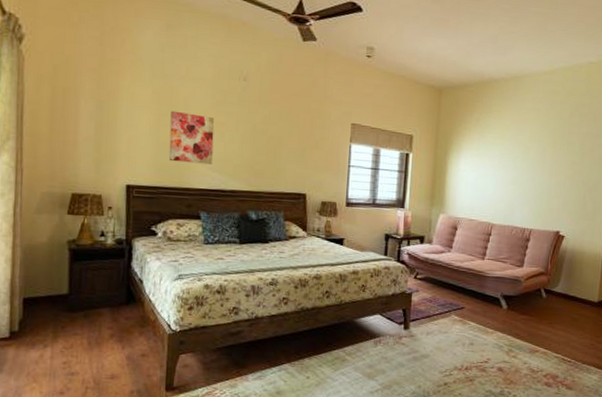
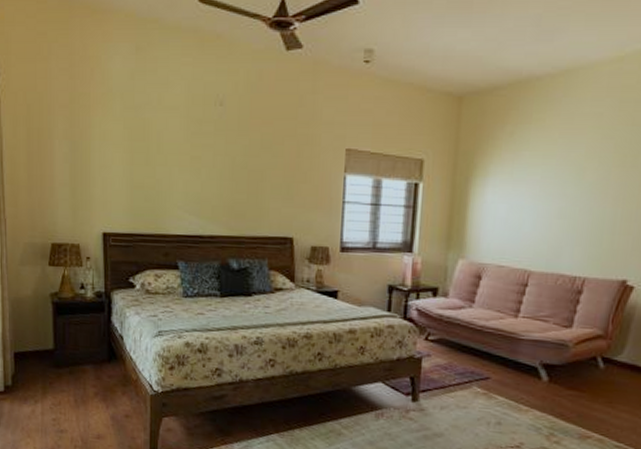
wall art: present [169,110,215,165] -> none [143,147,190,207]

